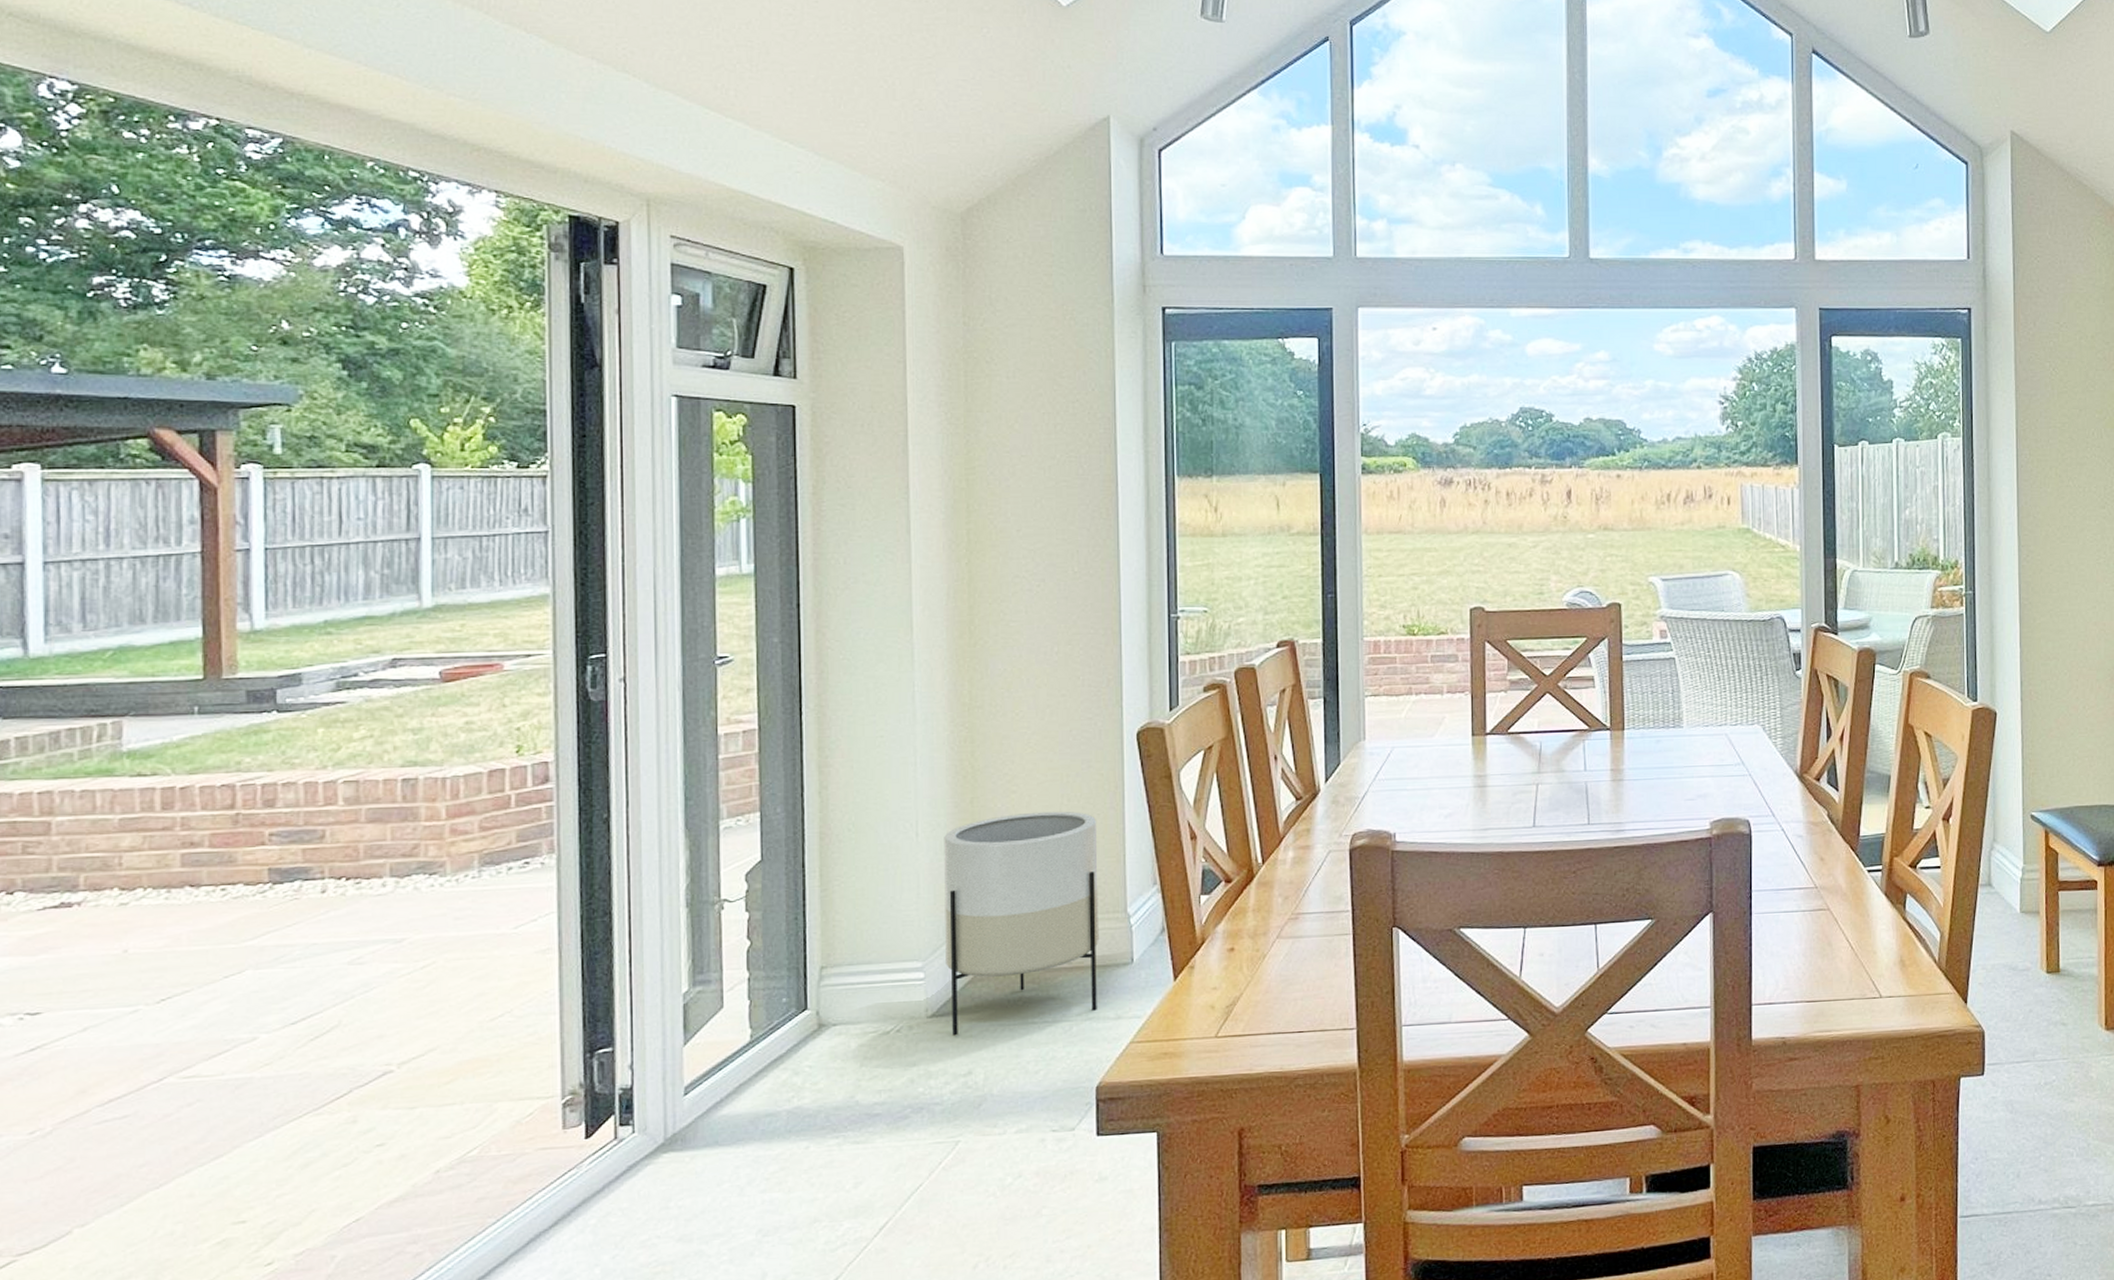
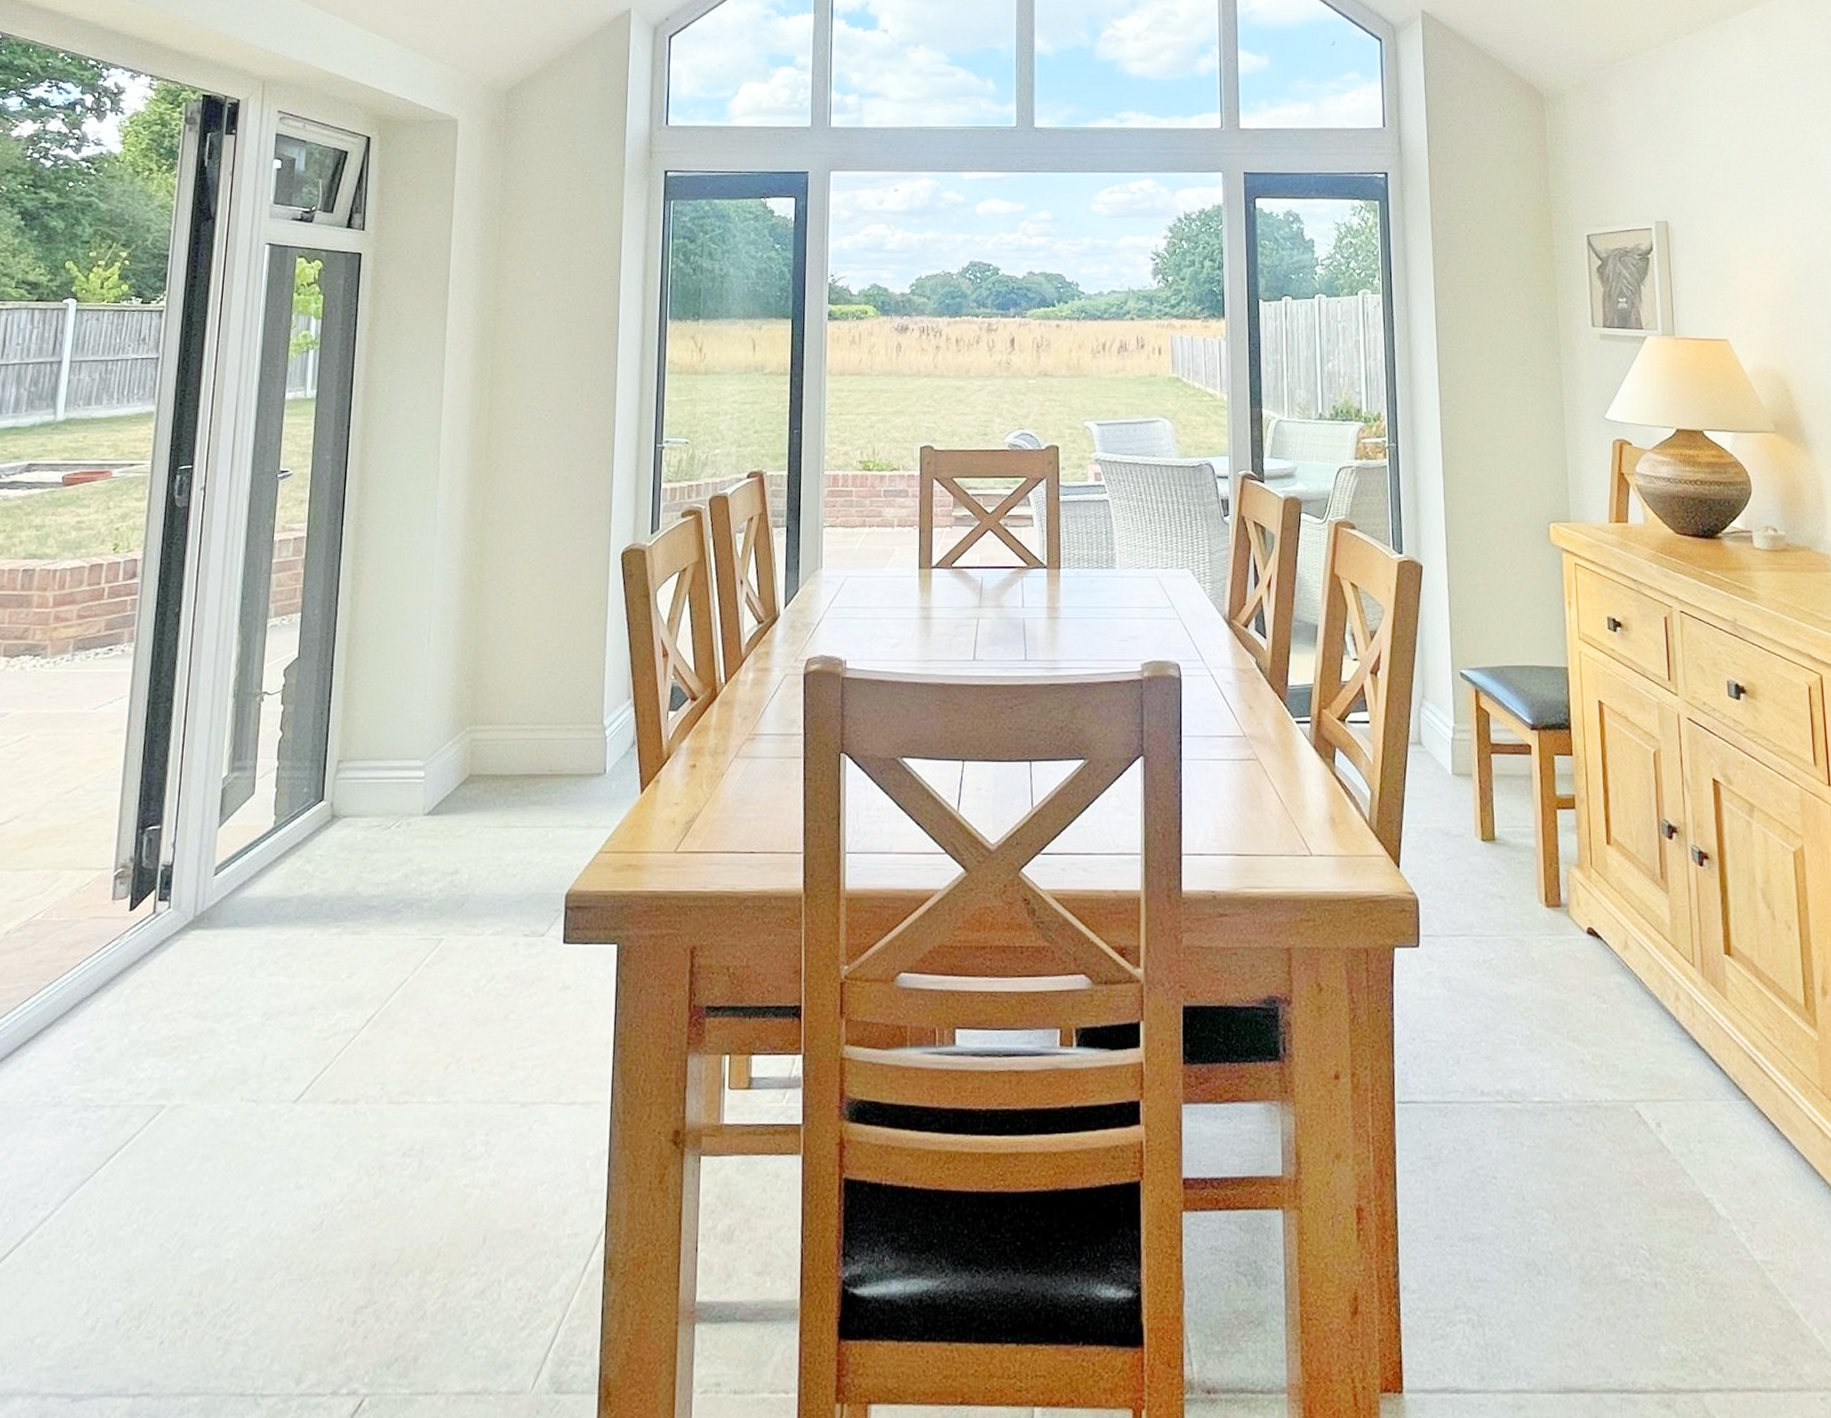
planter: present [944,811,1099,1036] -> none [443,624,582,835]

